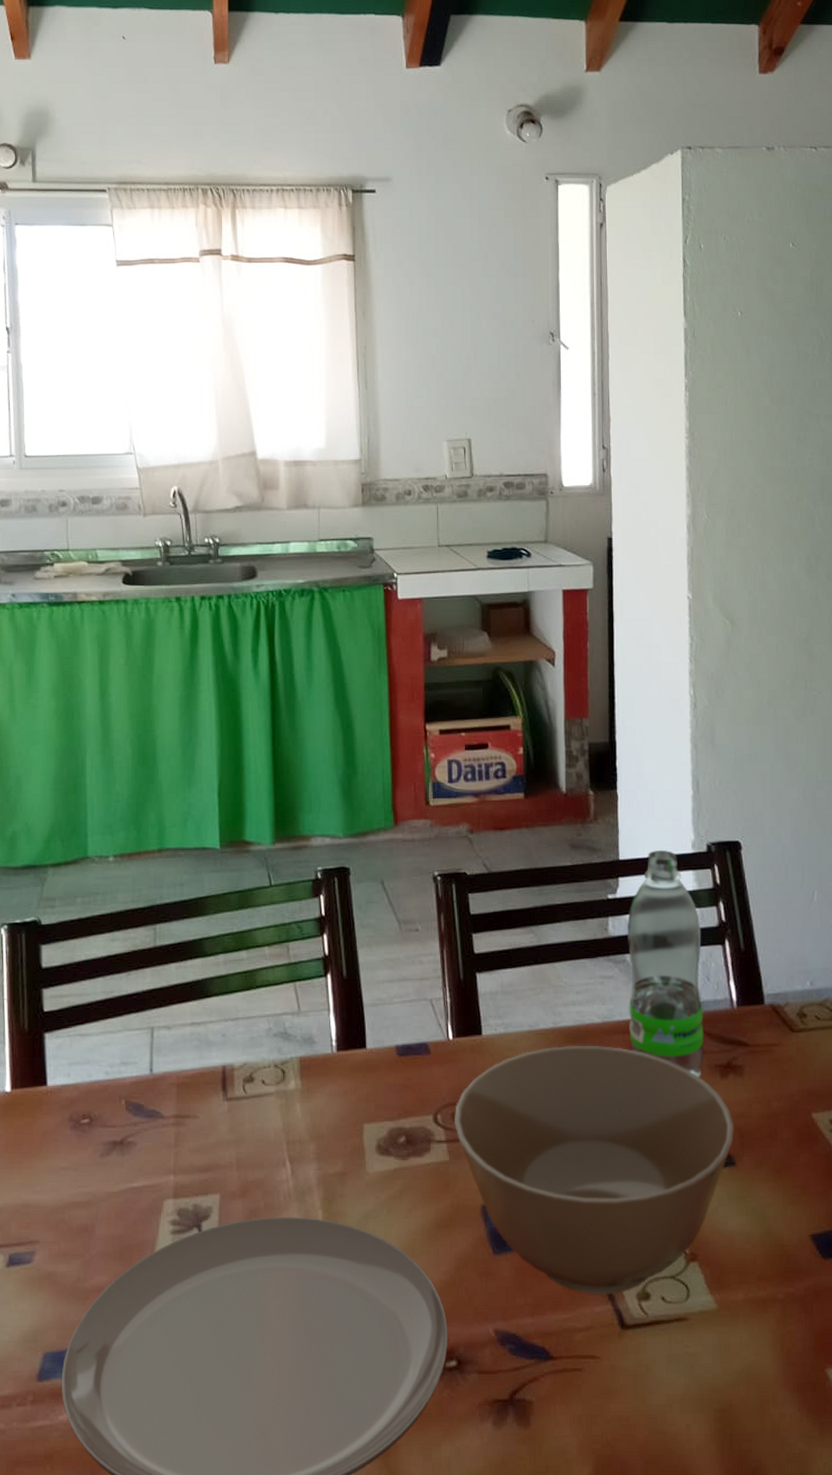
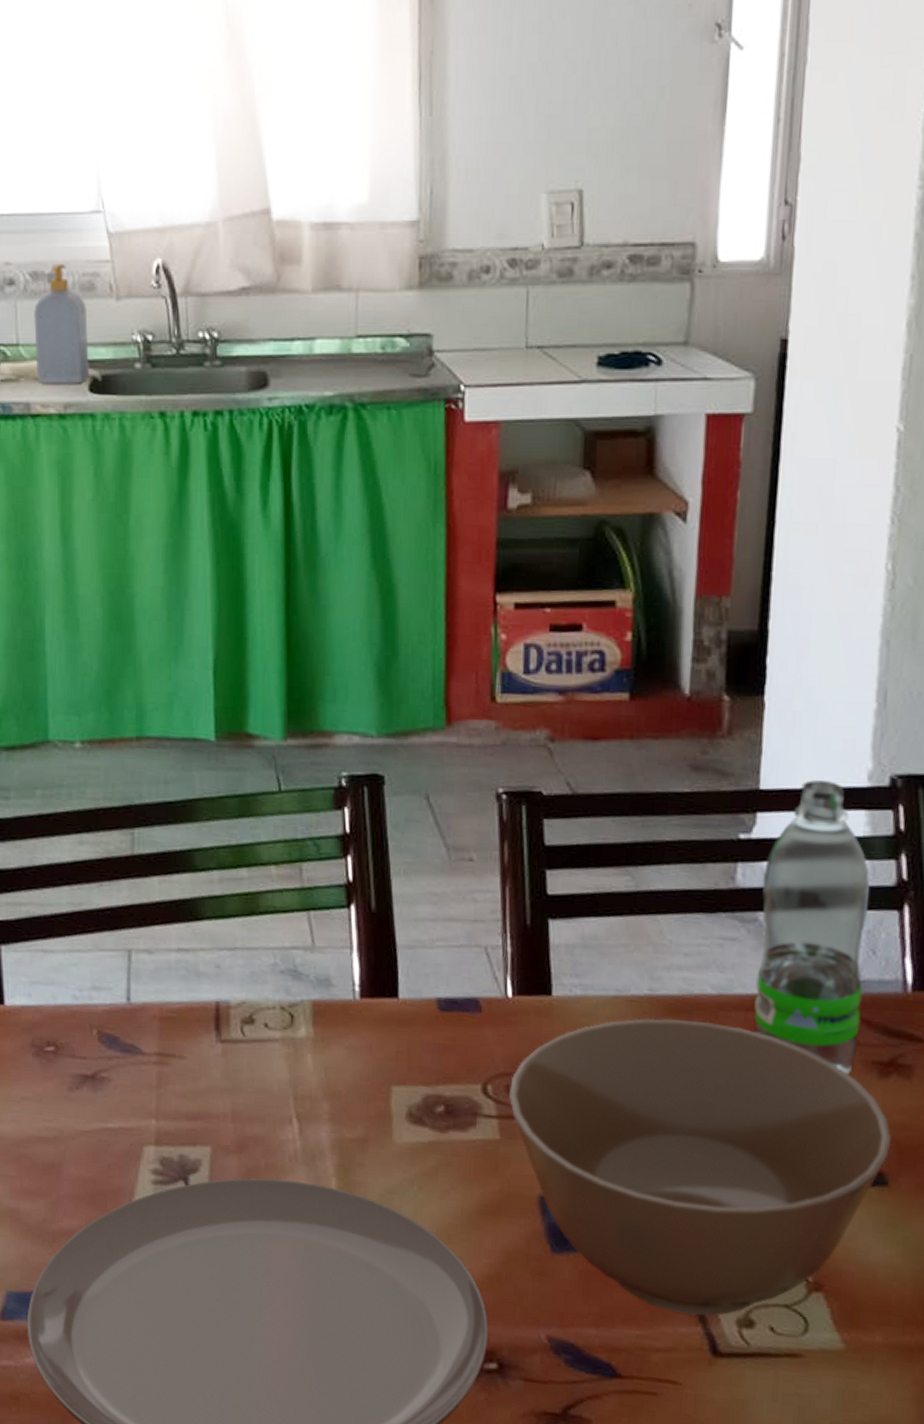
soap bottle: none [81,490,123,578] -> present [34,263,89,384]

